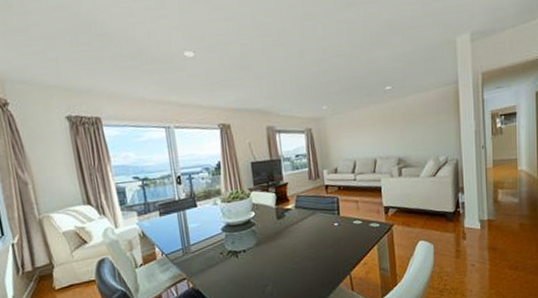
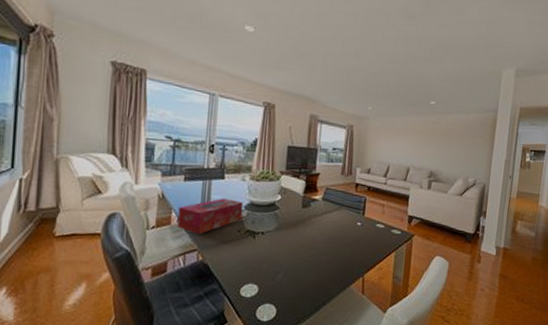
tissue box: none [160,224,222,264] -> present [177,198,244,234]

